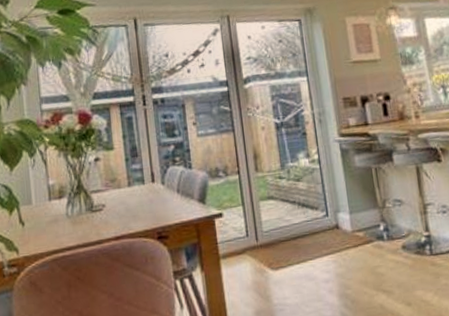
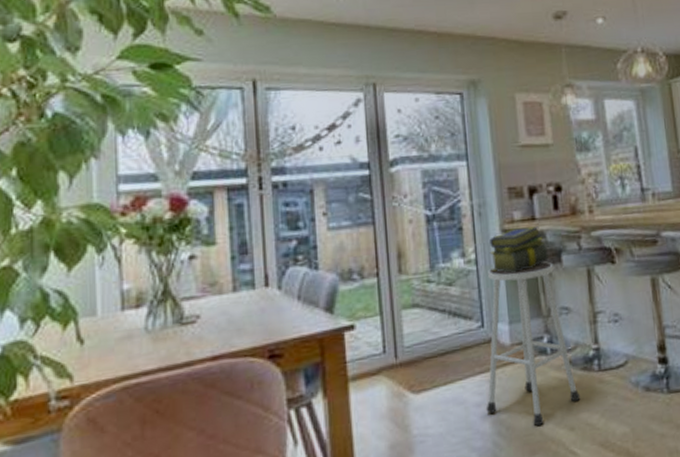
stack of books: none [329,130,381,170] -> present [489,226,549,273]
stool: none [329,160,415,300] -> present [486,261,581,426]

